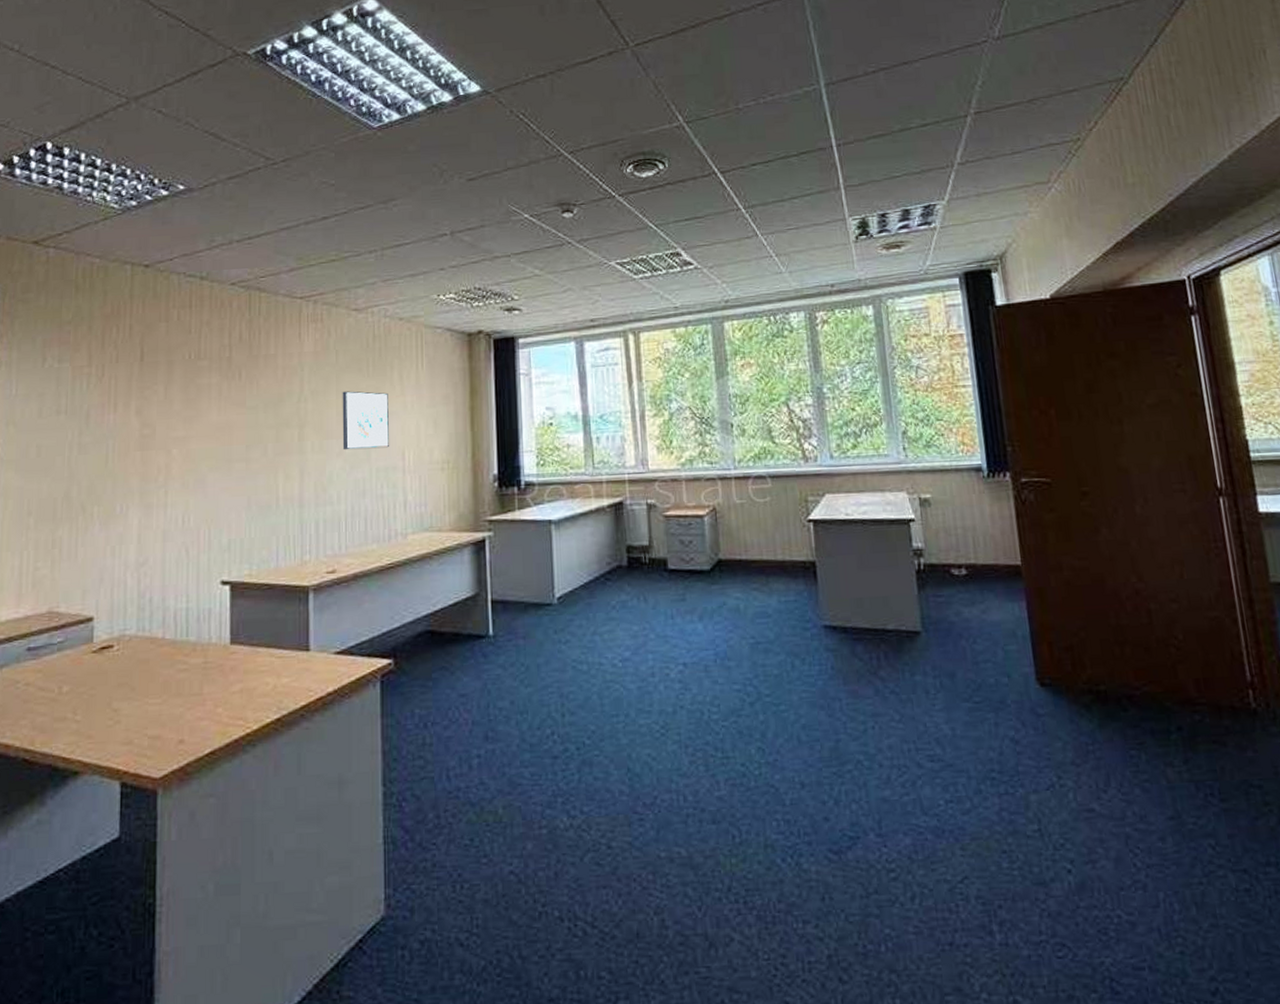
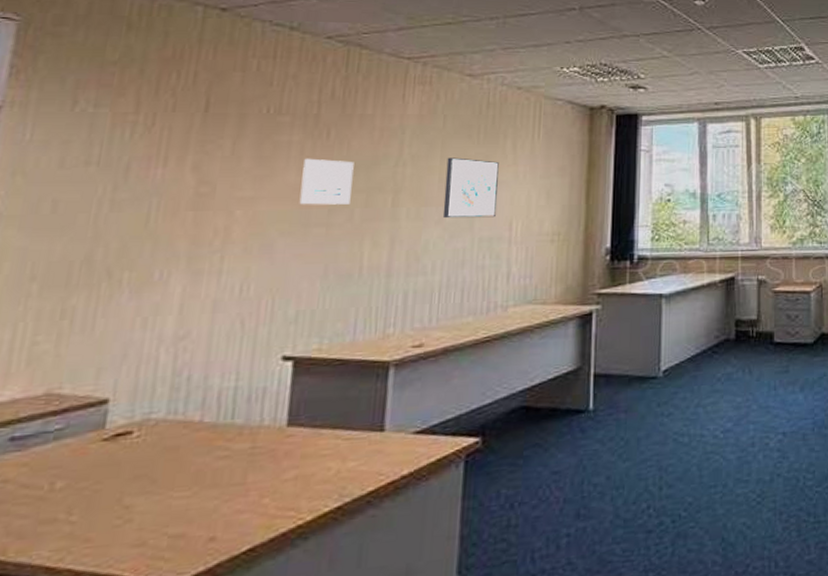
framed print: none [222,398,264,442] -> present [299,158,354,205]

